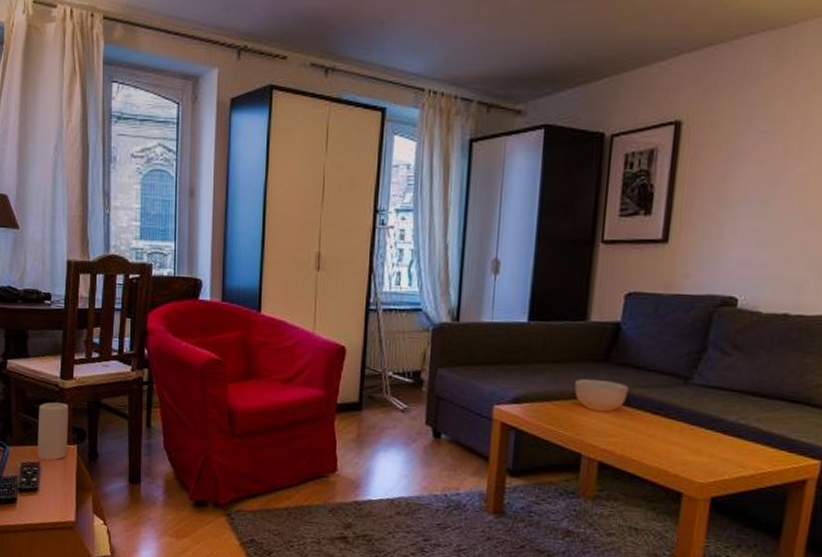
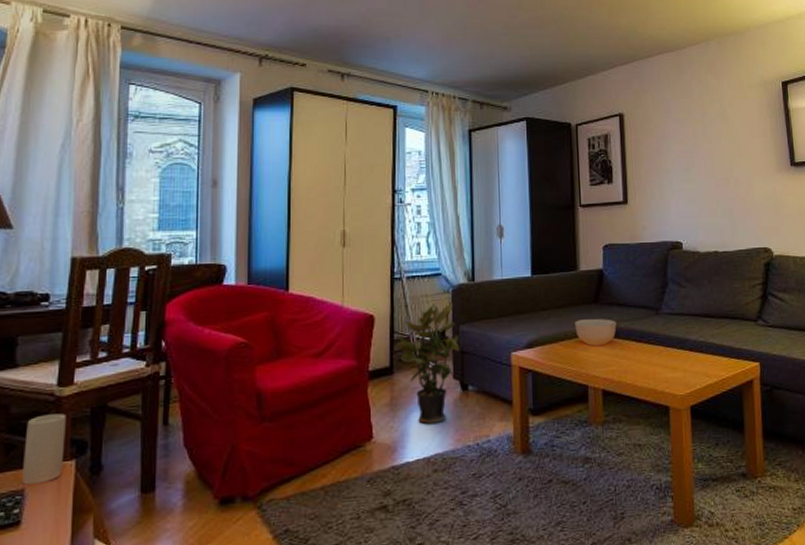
potted plant: none [366,340,436,468] -> present [396,302,460,425]

